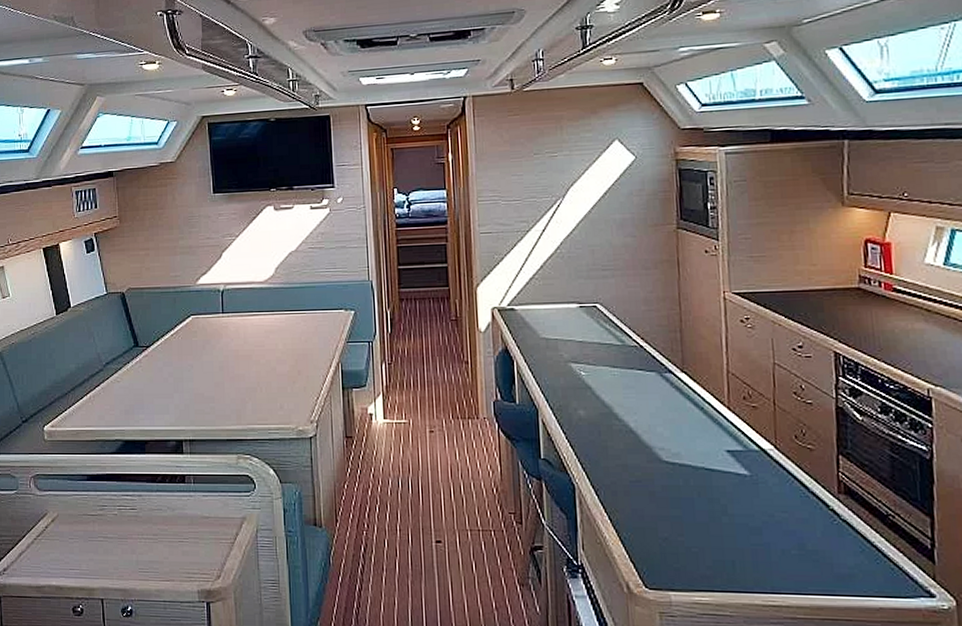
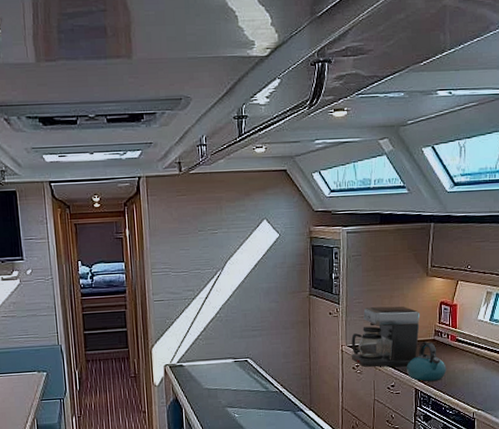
coffee maker: none [737,243,836,322] -> present [351,306,421,368]
kettle: none [818,290,881,343] -> present [406,341,447,381]

